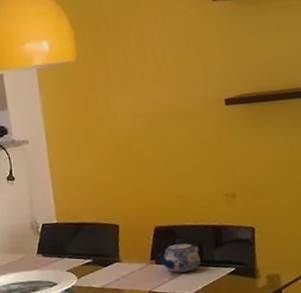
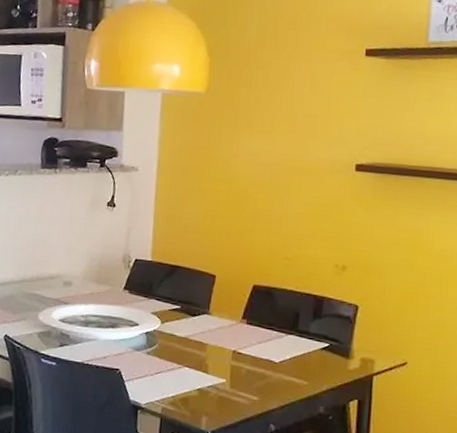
teapot: present [157,239,201,273] -> none [250,302,296,339]

